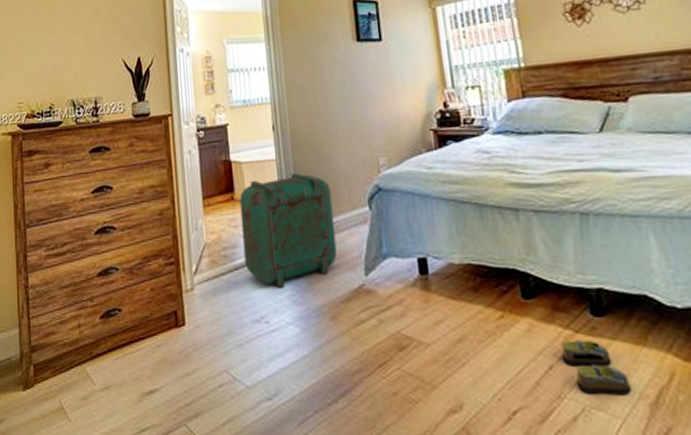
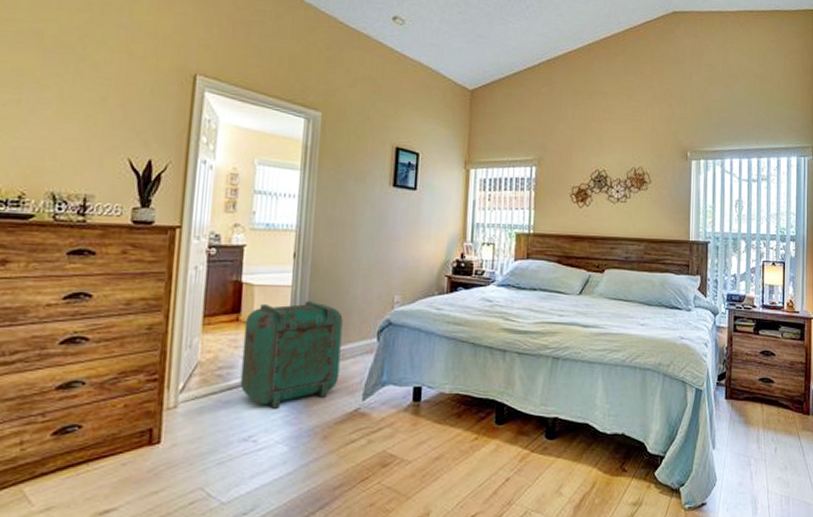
slippers: present [561,340,632,396] -> none [518,458,564,501]

